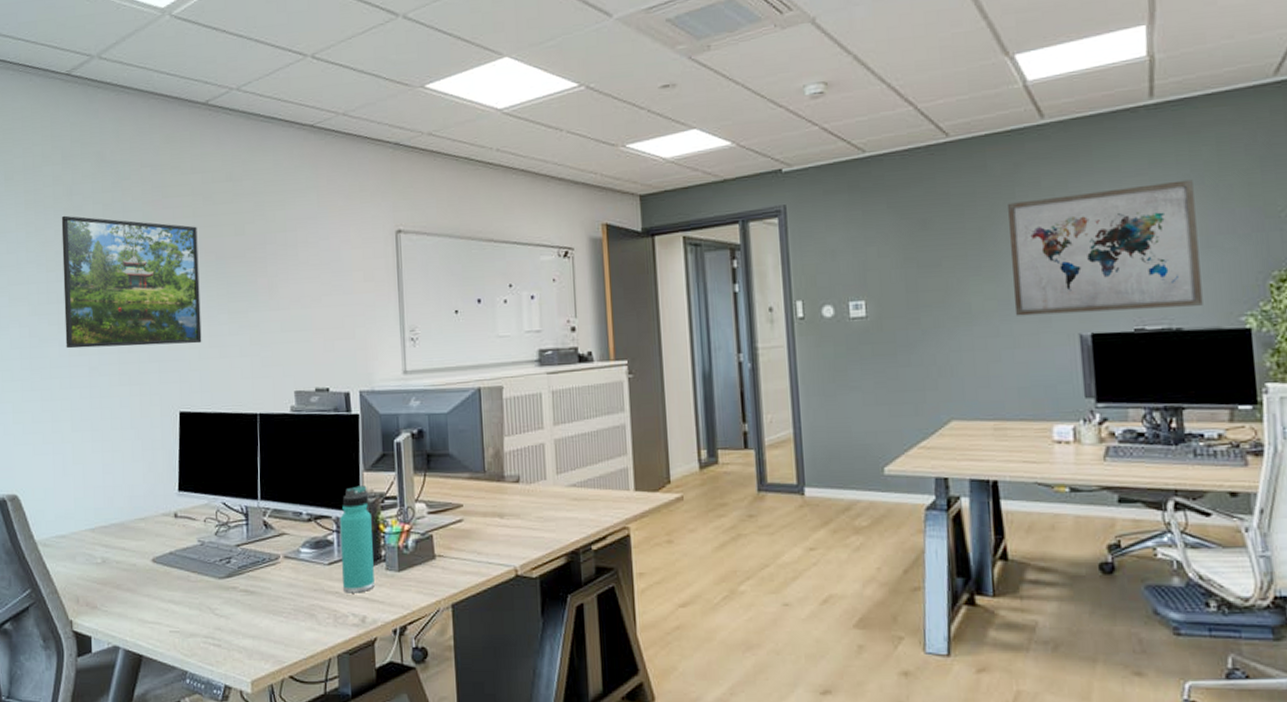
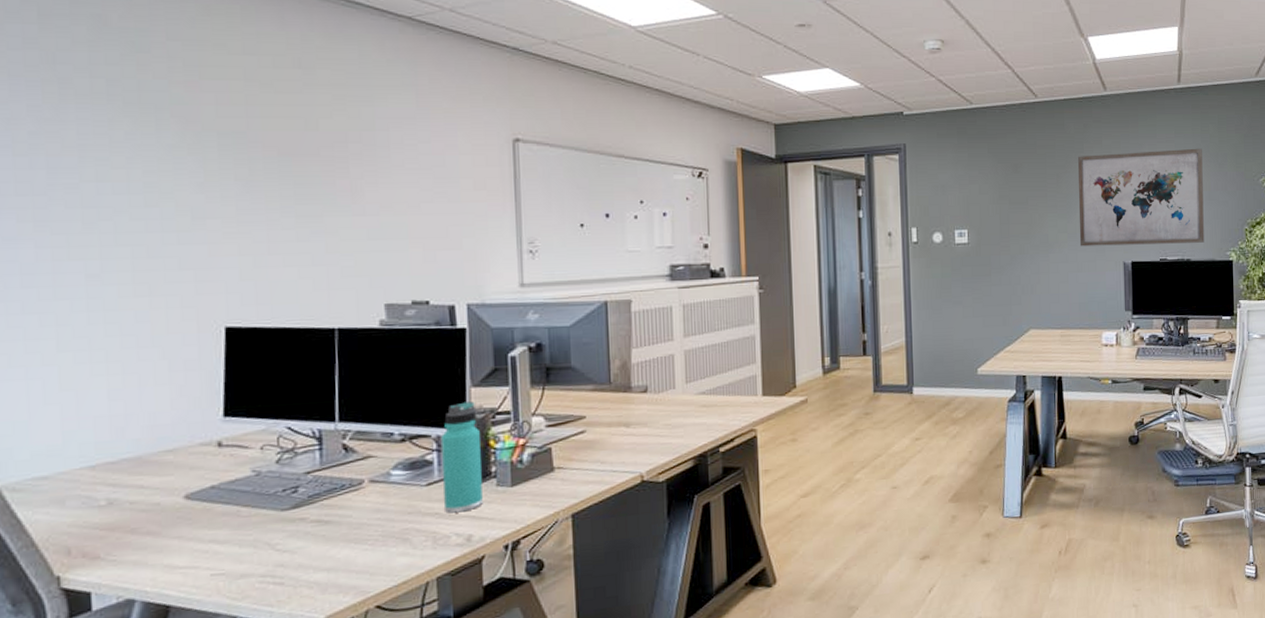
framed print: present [61,215,202,349] -> none [37,88,258,252]

